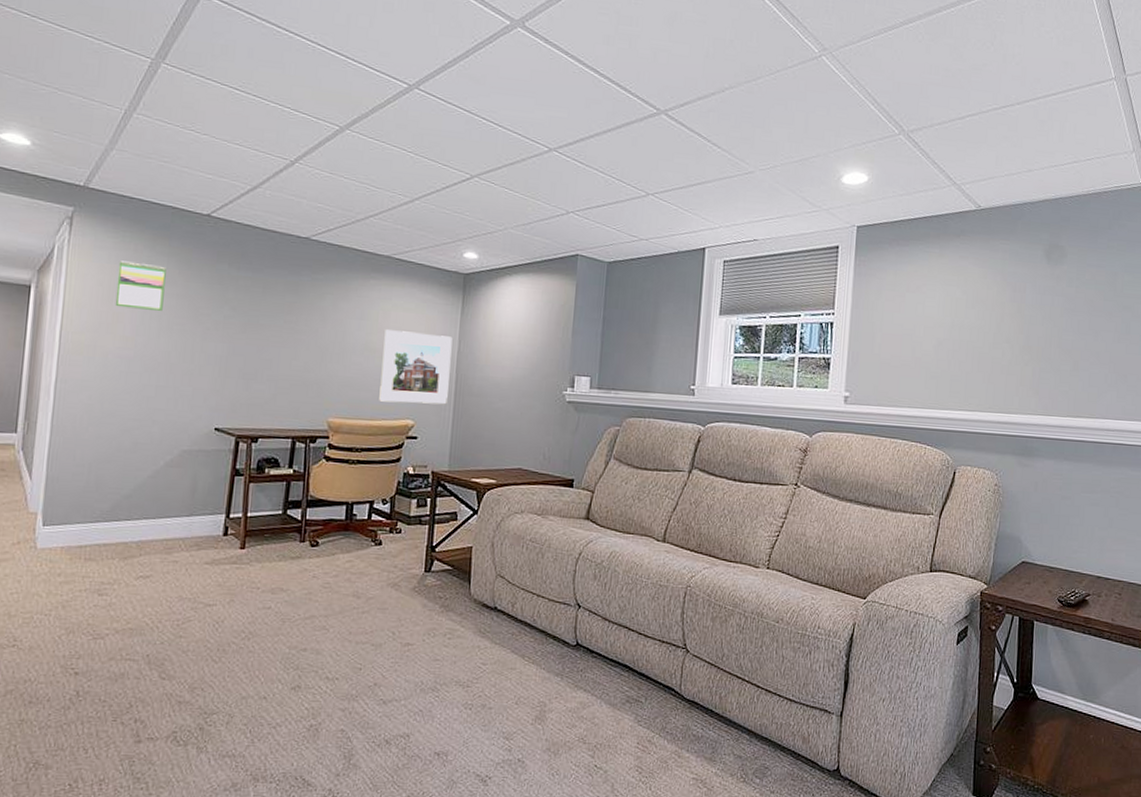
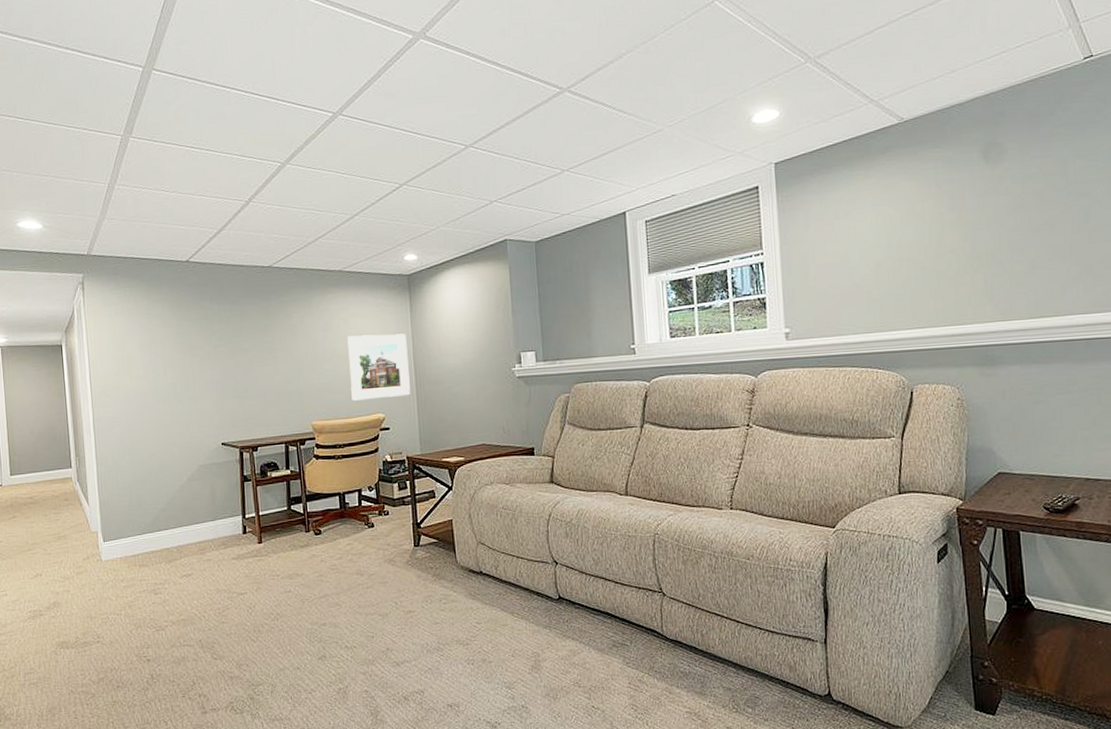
calendar: present [115,261,166,311] -> none [124,311,165,352]

